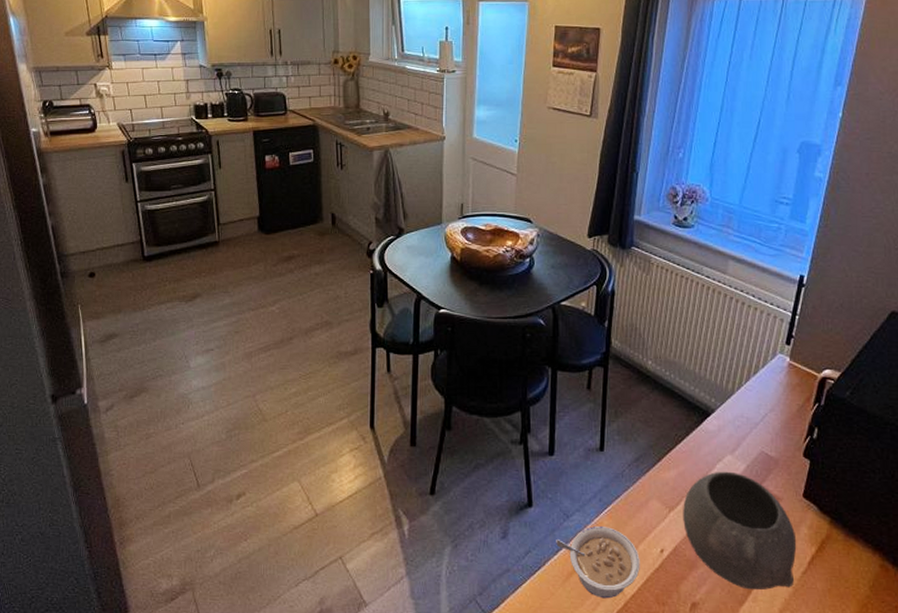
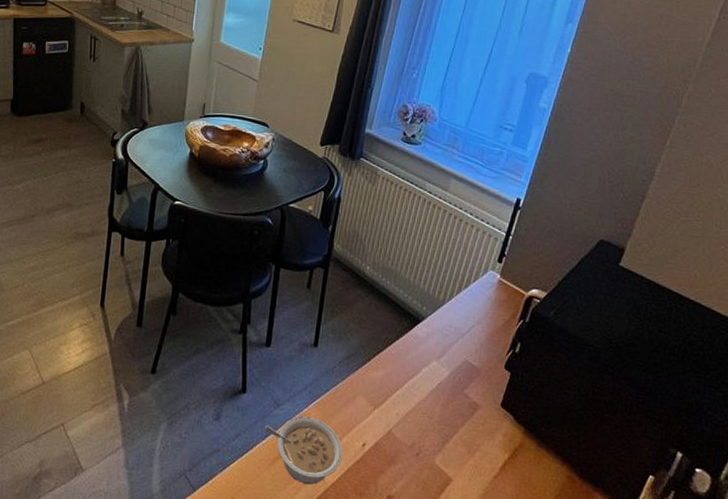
bowl: present [683,471,797,591] -> none [386,375,491,490]

